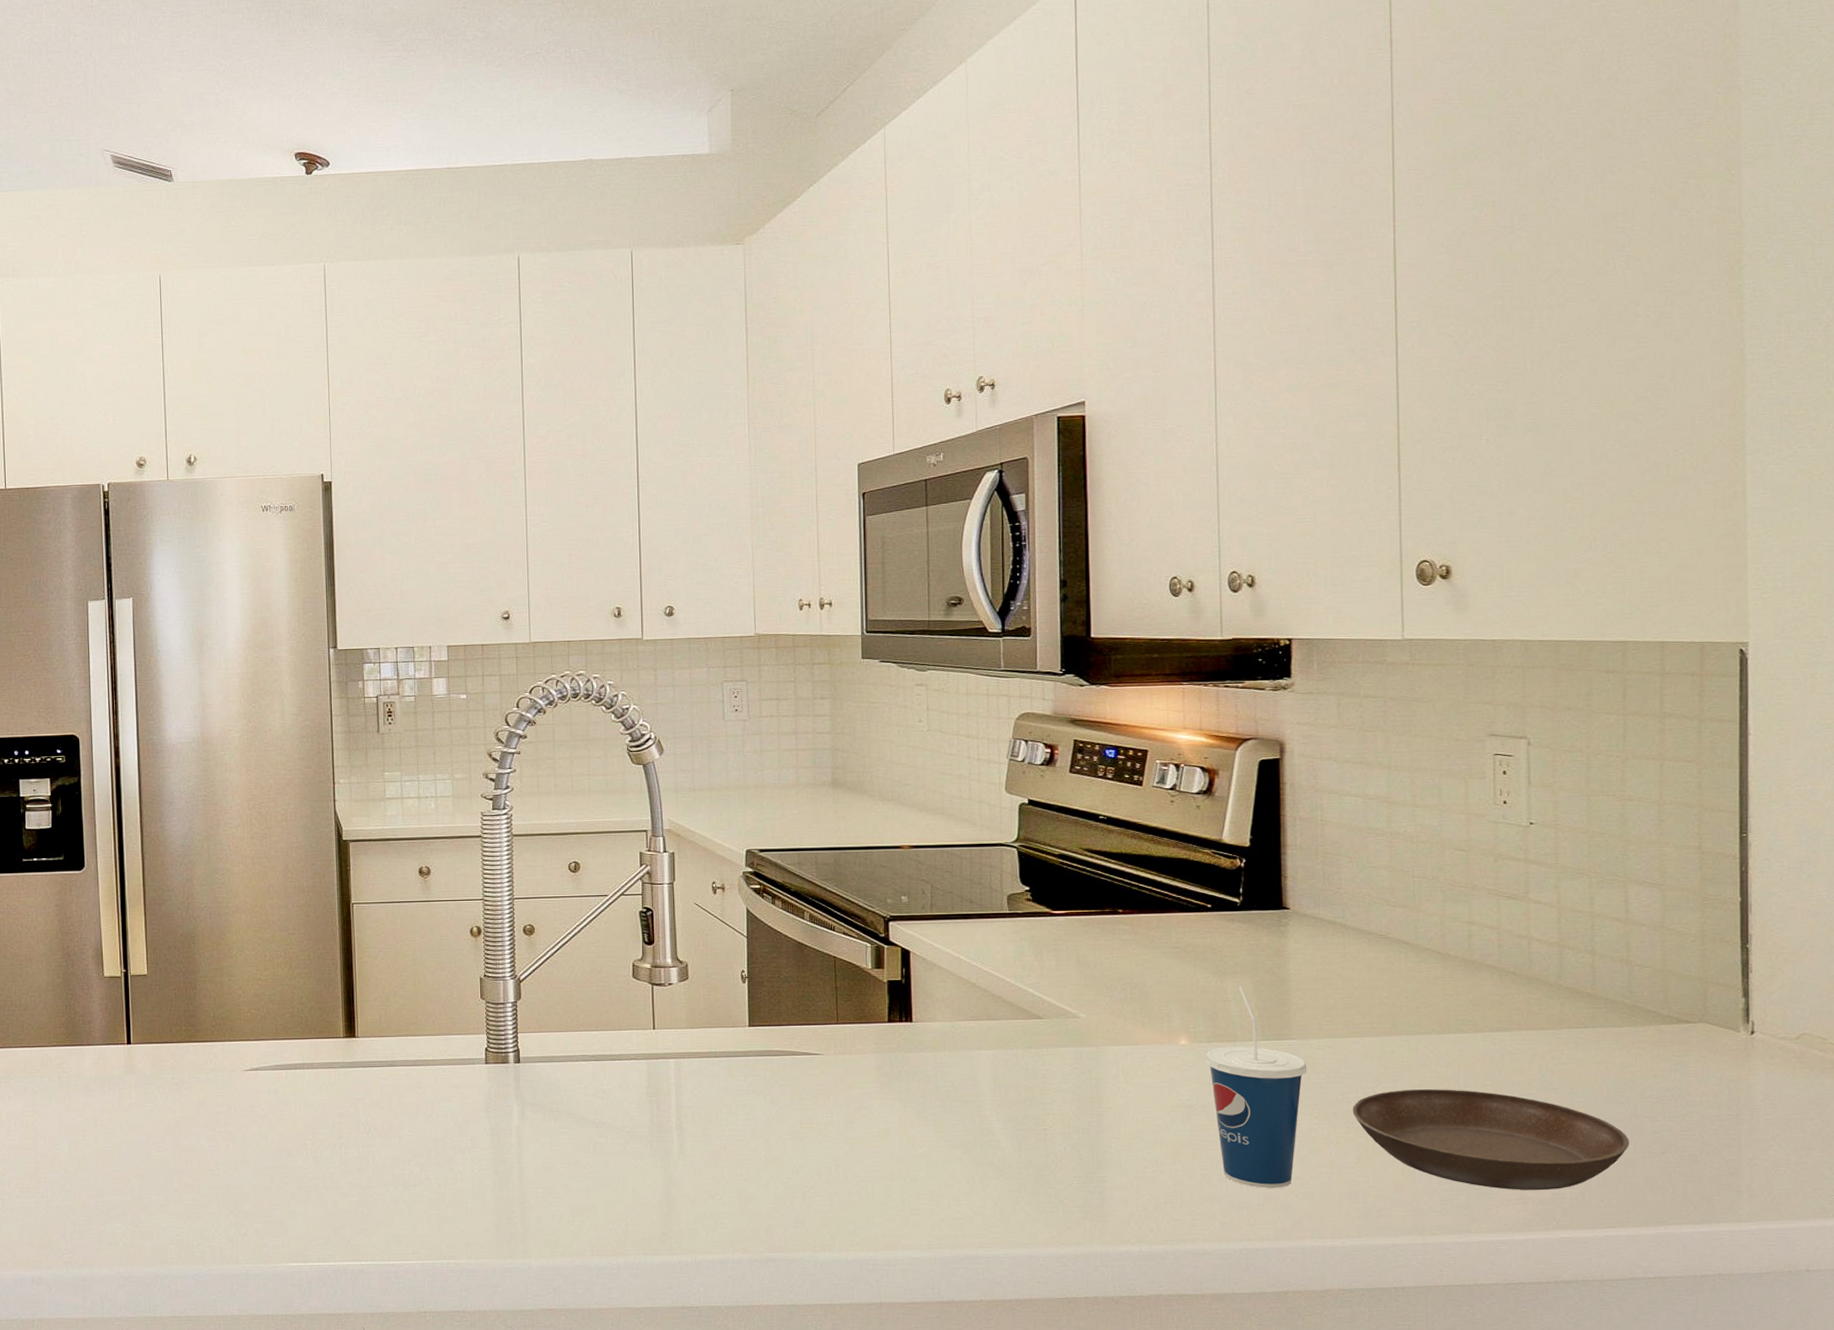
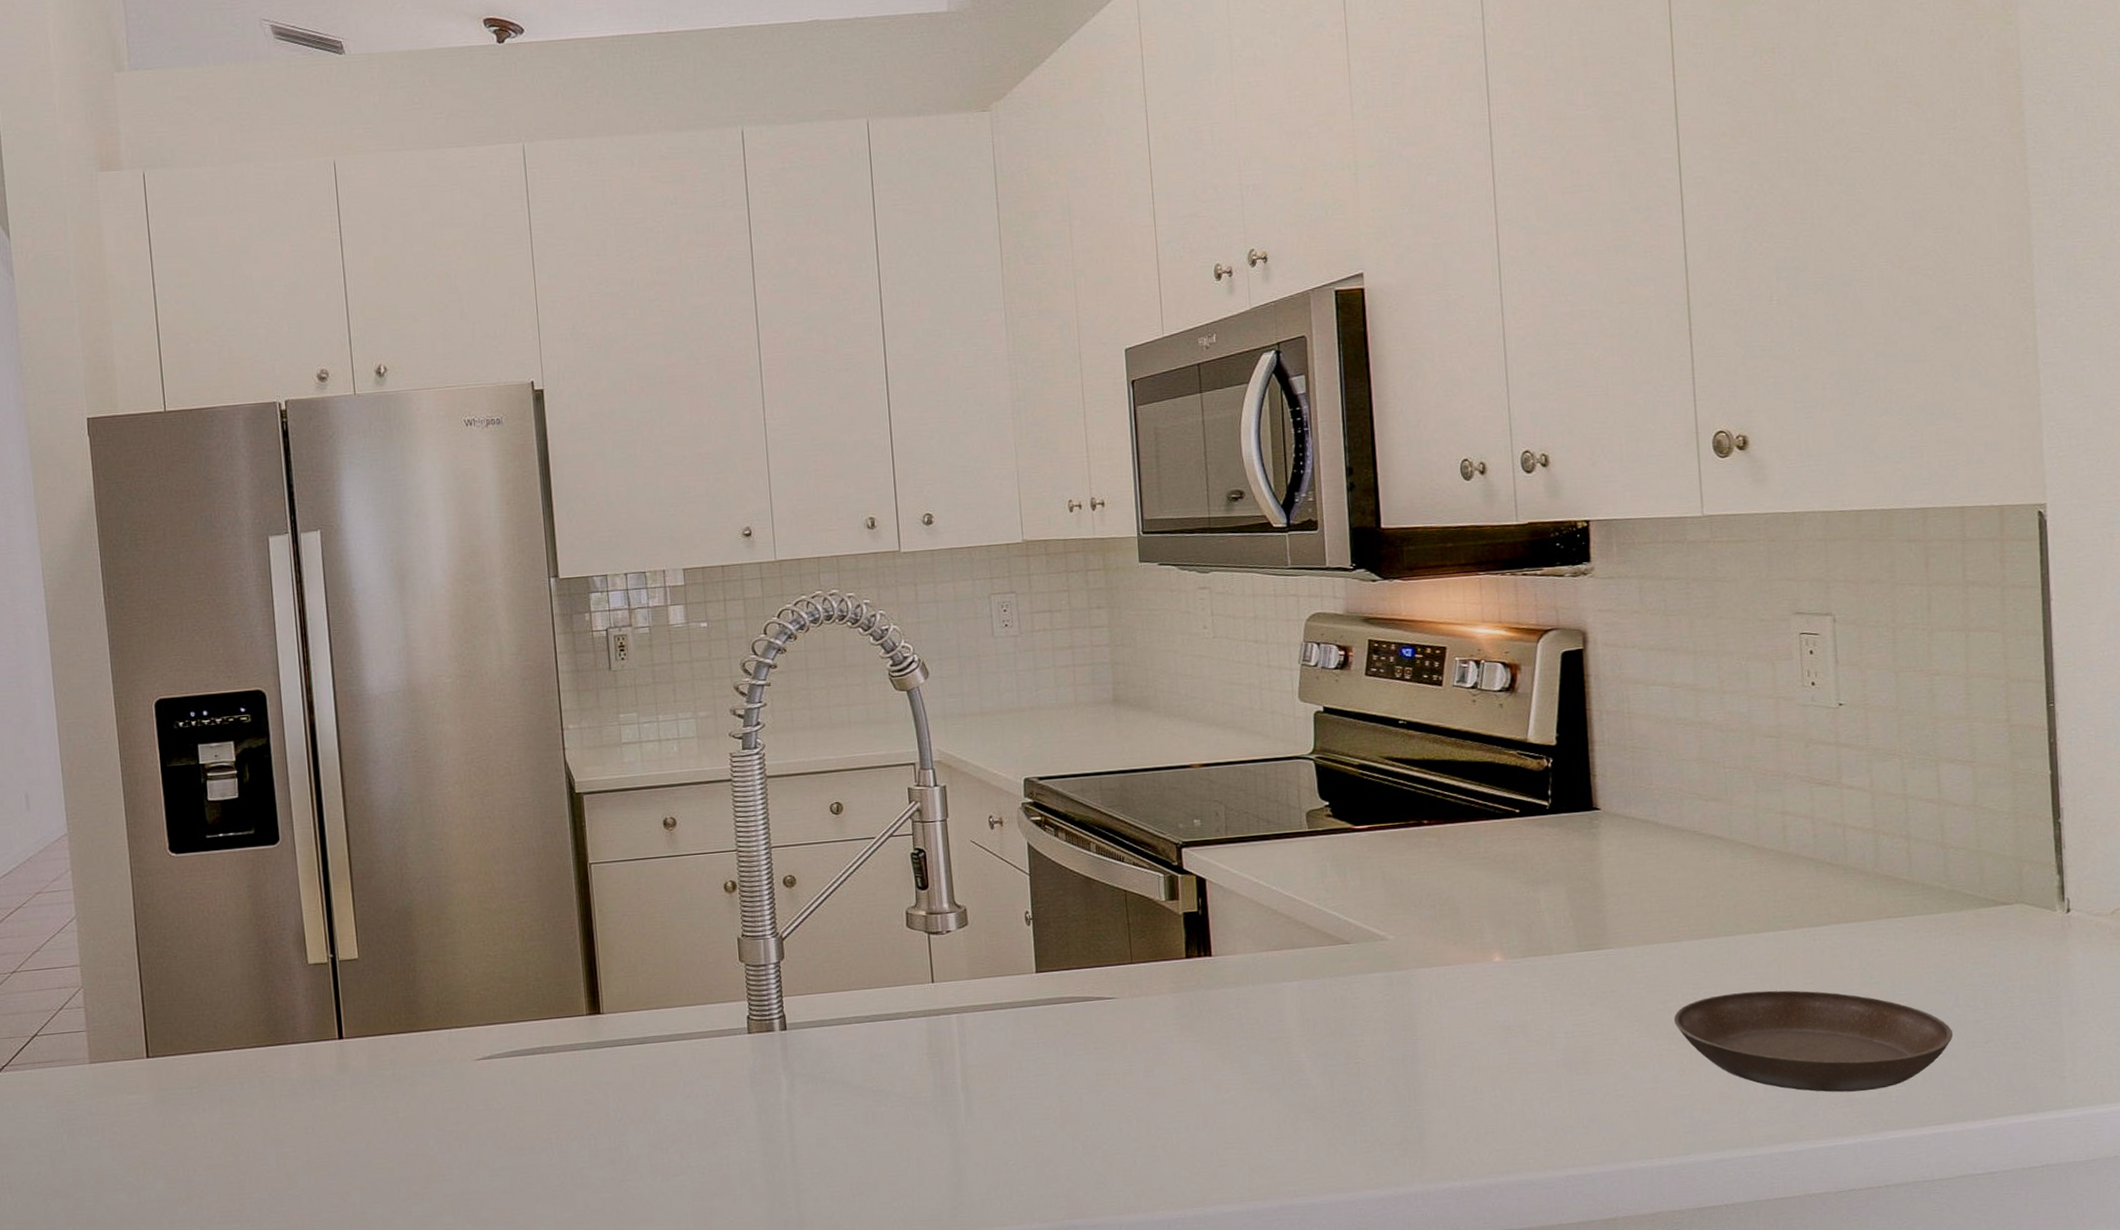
cup: present [1205,985,1307,1188] -> none [1520,894,1626,1110]

